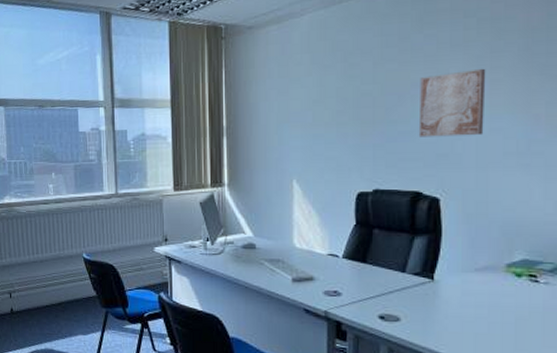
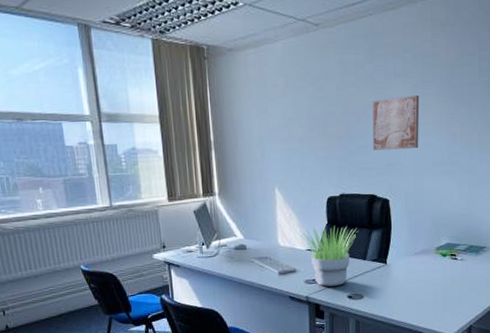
potted plant: none [321,227,394,302] -> present [301,226,357,287]

